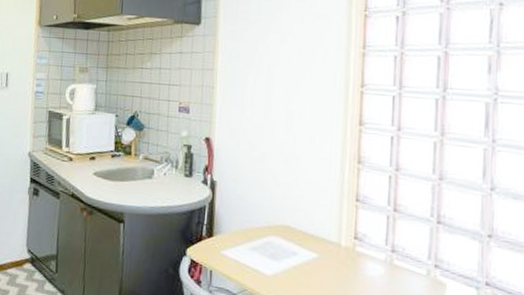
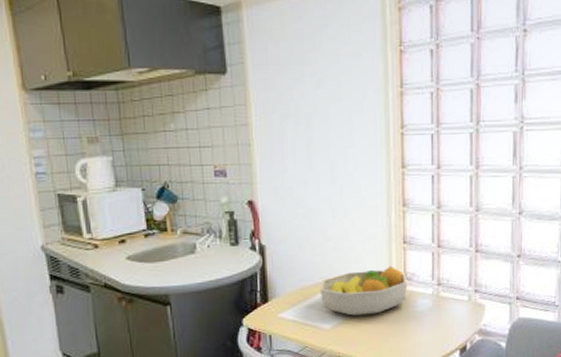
fruit bowl: none [264,221,358,271] -> present [319,265,408,316]

